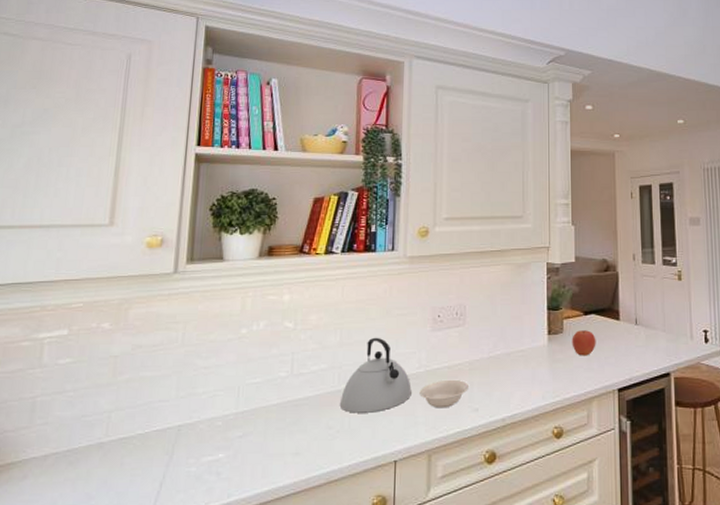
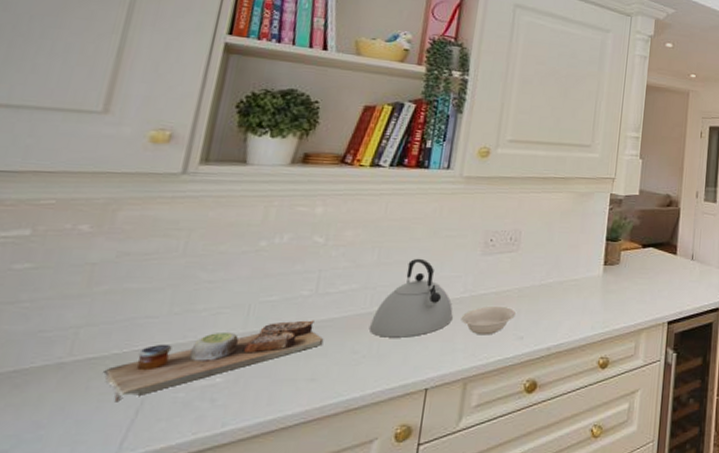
cutting board: none [132,399,303,476] -> present [103,320,324,402]
fruit: present [572,330,596,356] -> none [627,263,652,288]

